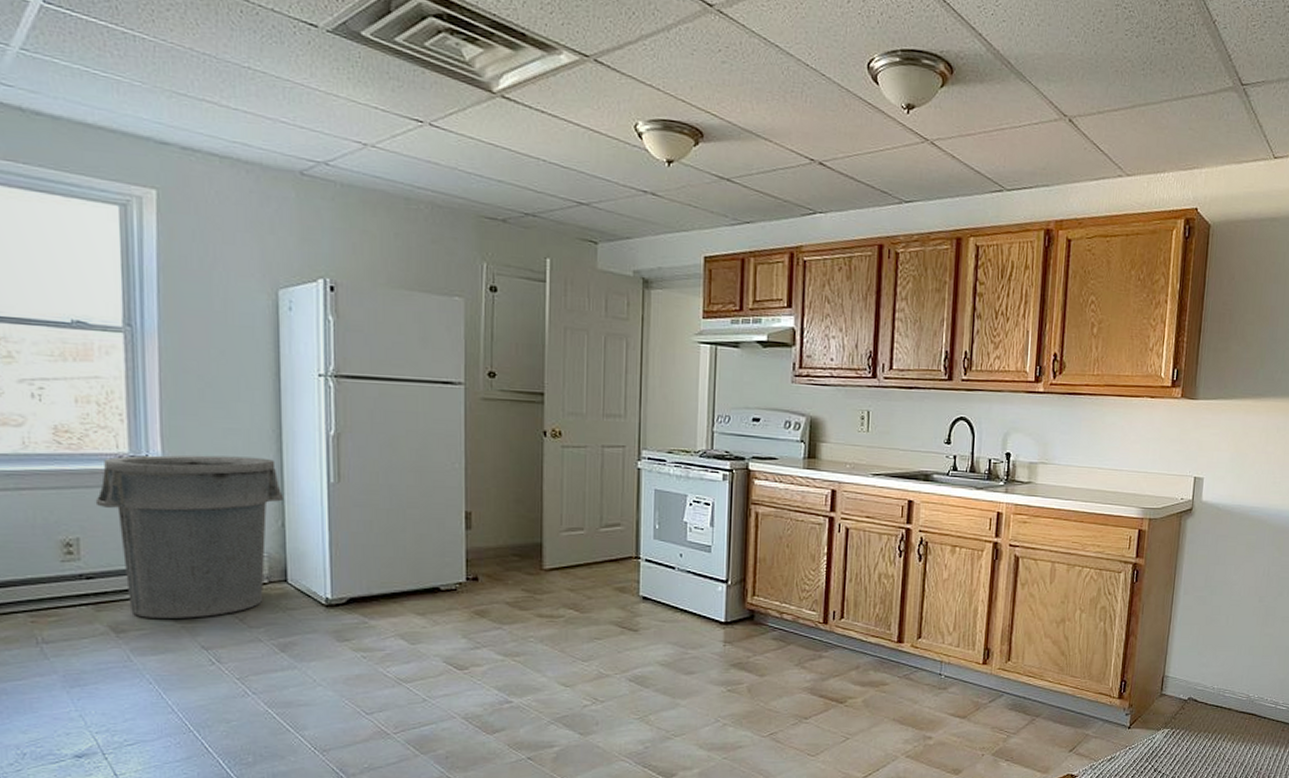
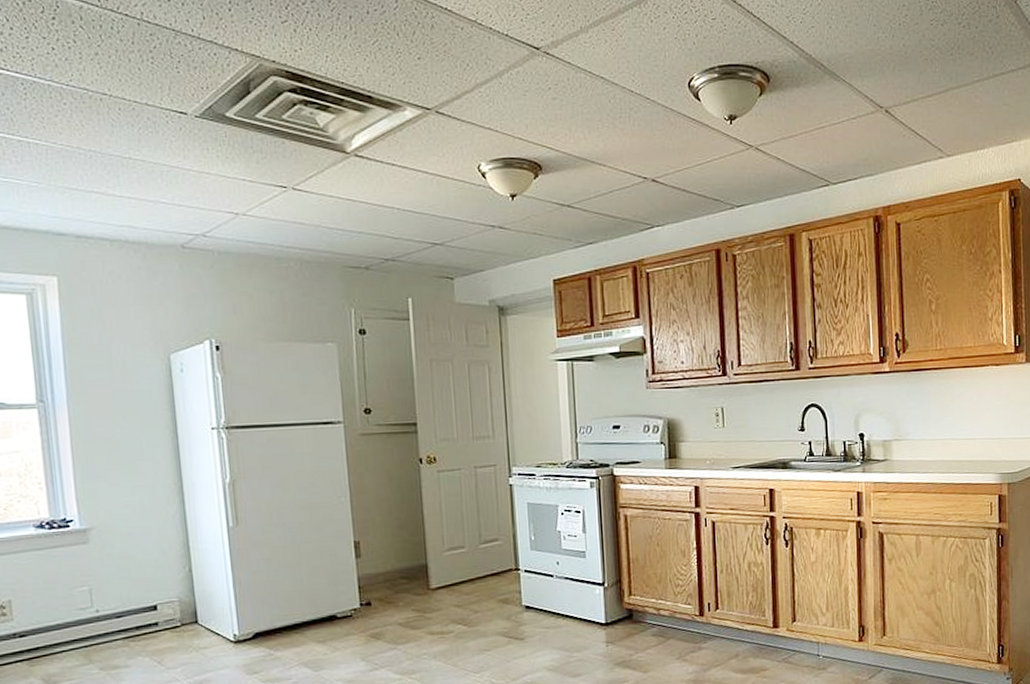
trash can: present [95,455,283,618] -> none [22,509,189,669]

